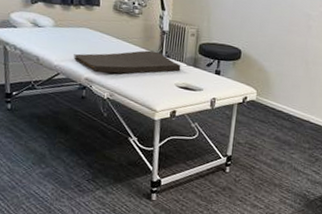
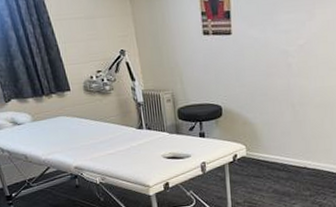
hand towel: present [73,50,181,74] -> none [58,126,164,160]

